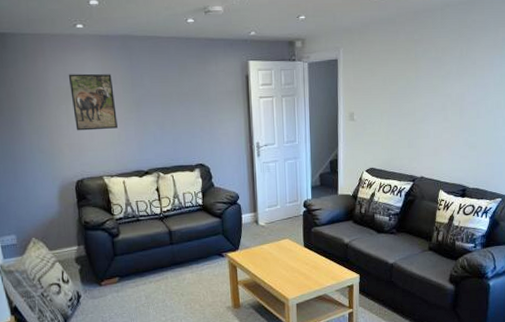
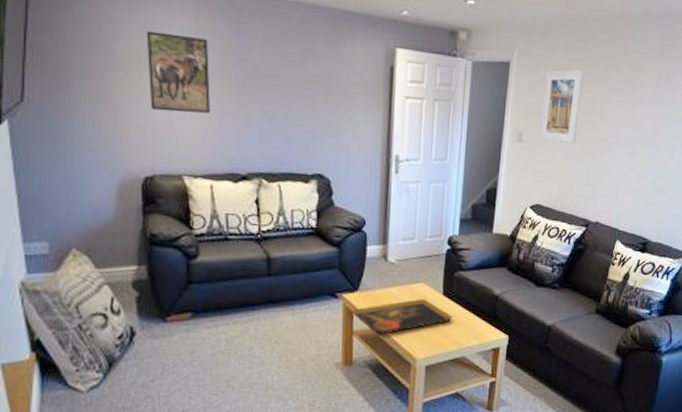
decorative tray: none [236,251,314,283] -> present [352,299,453,336]
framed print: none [367,57,398,117] -> present [539,69,584,144]

